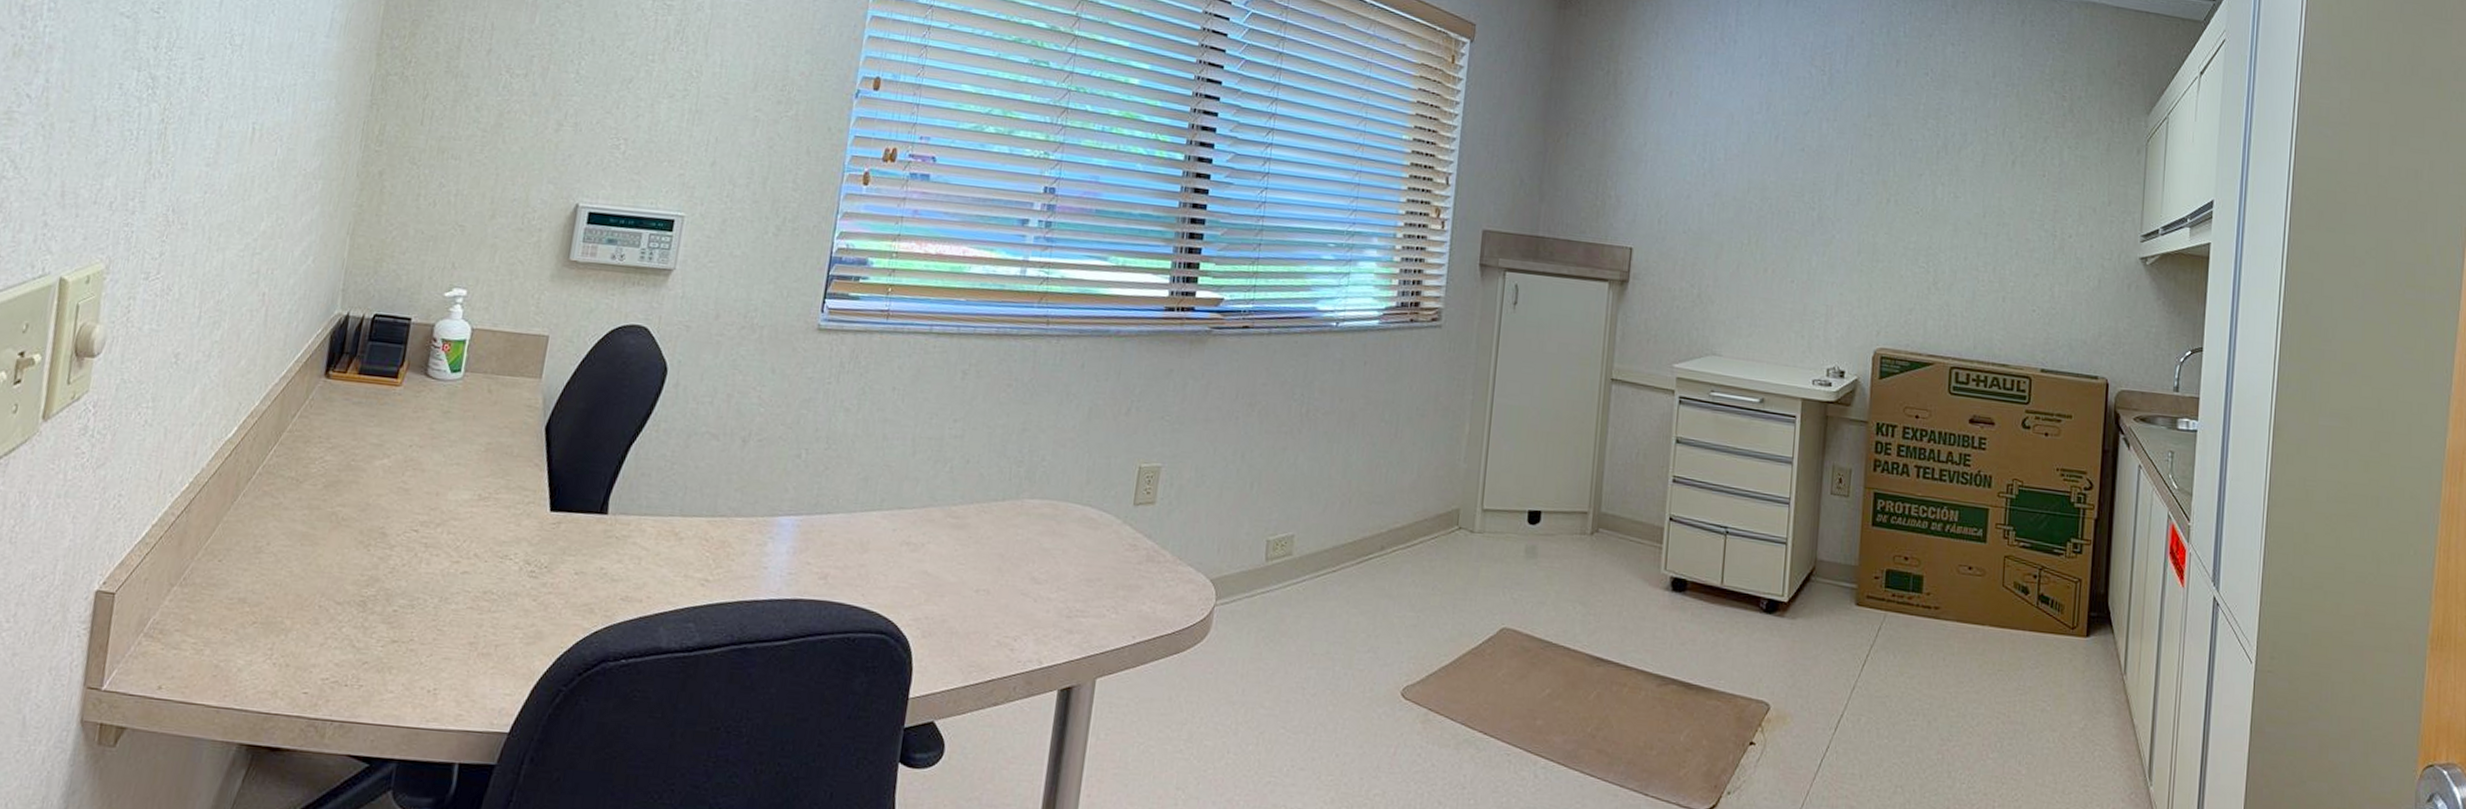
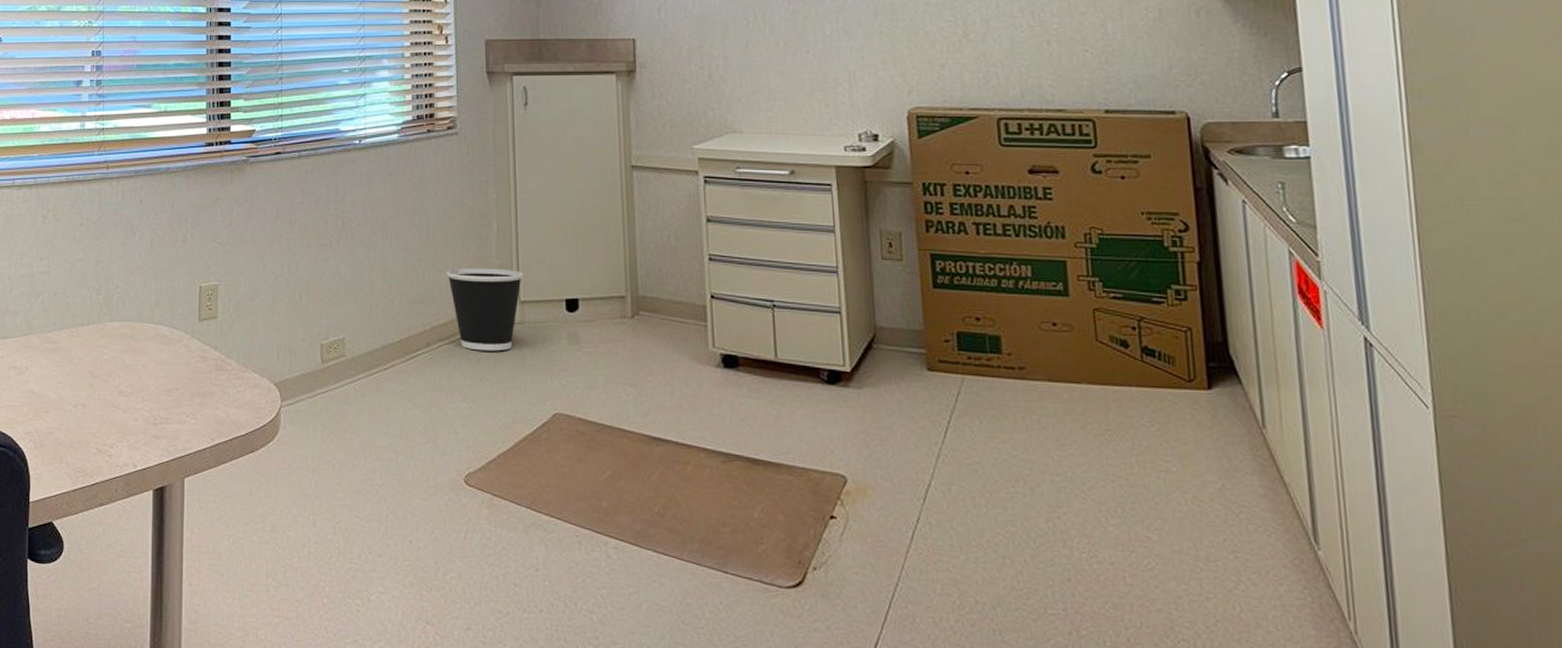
wastebasket: none [1411,470,1490,560] -> present [446,268,524,351]

